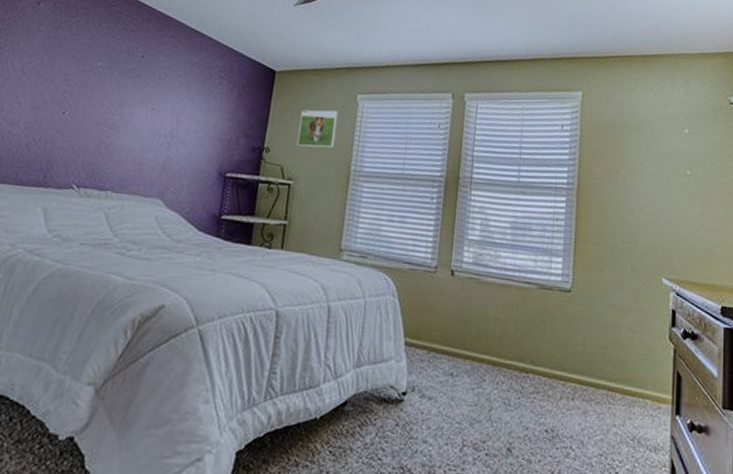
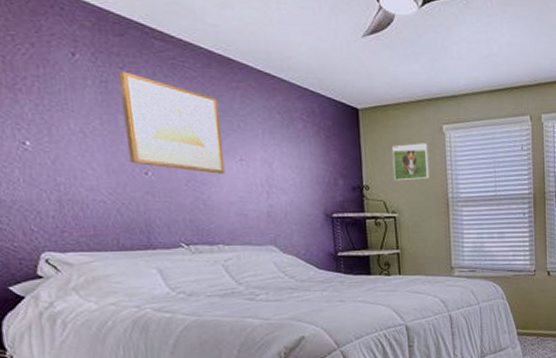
wall art: none [52,20,148,121] -> present [118,71,226,174]

